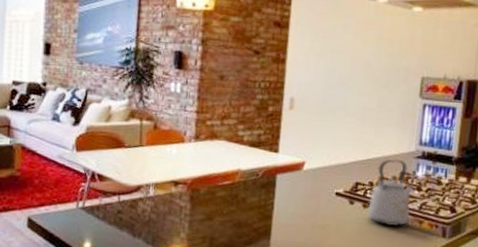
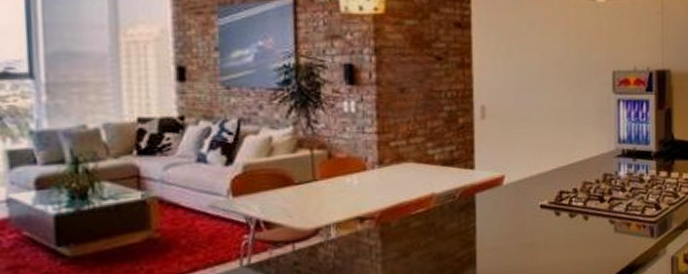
kettle: present [367,159,414,227] -> none [575,161,618,234]

